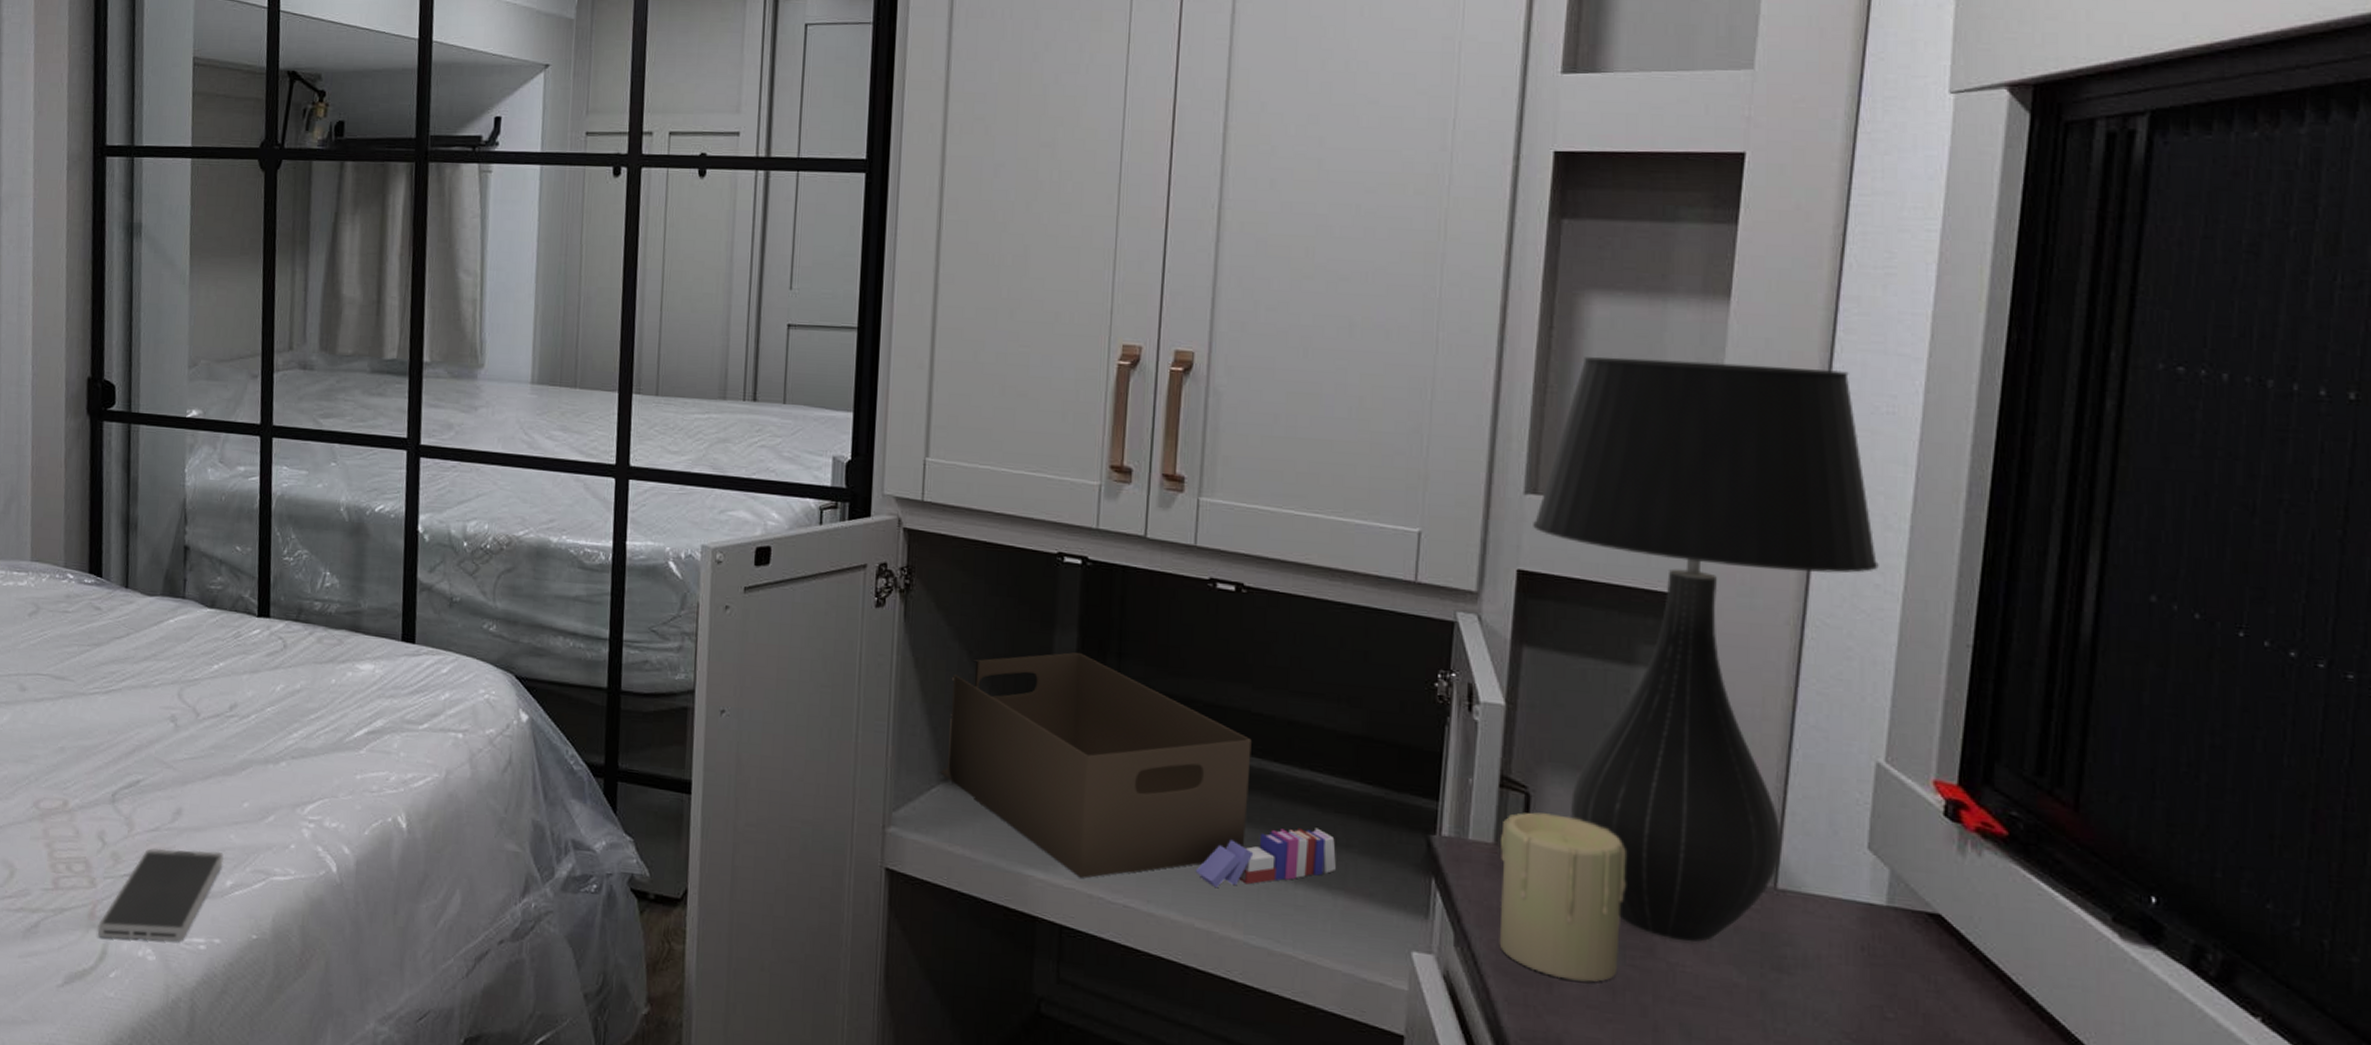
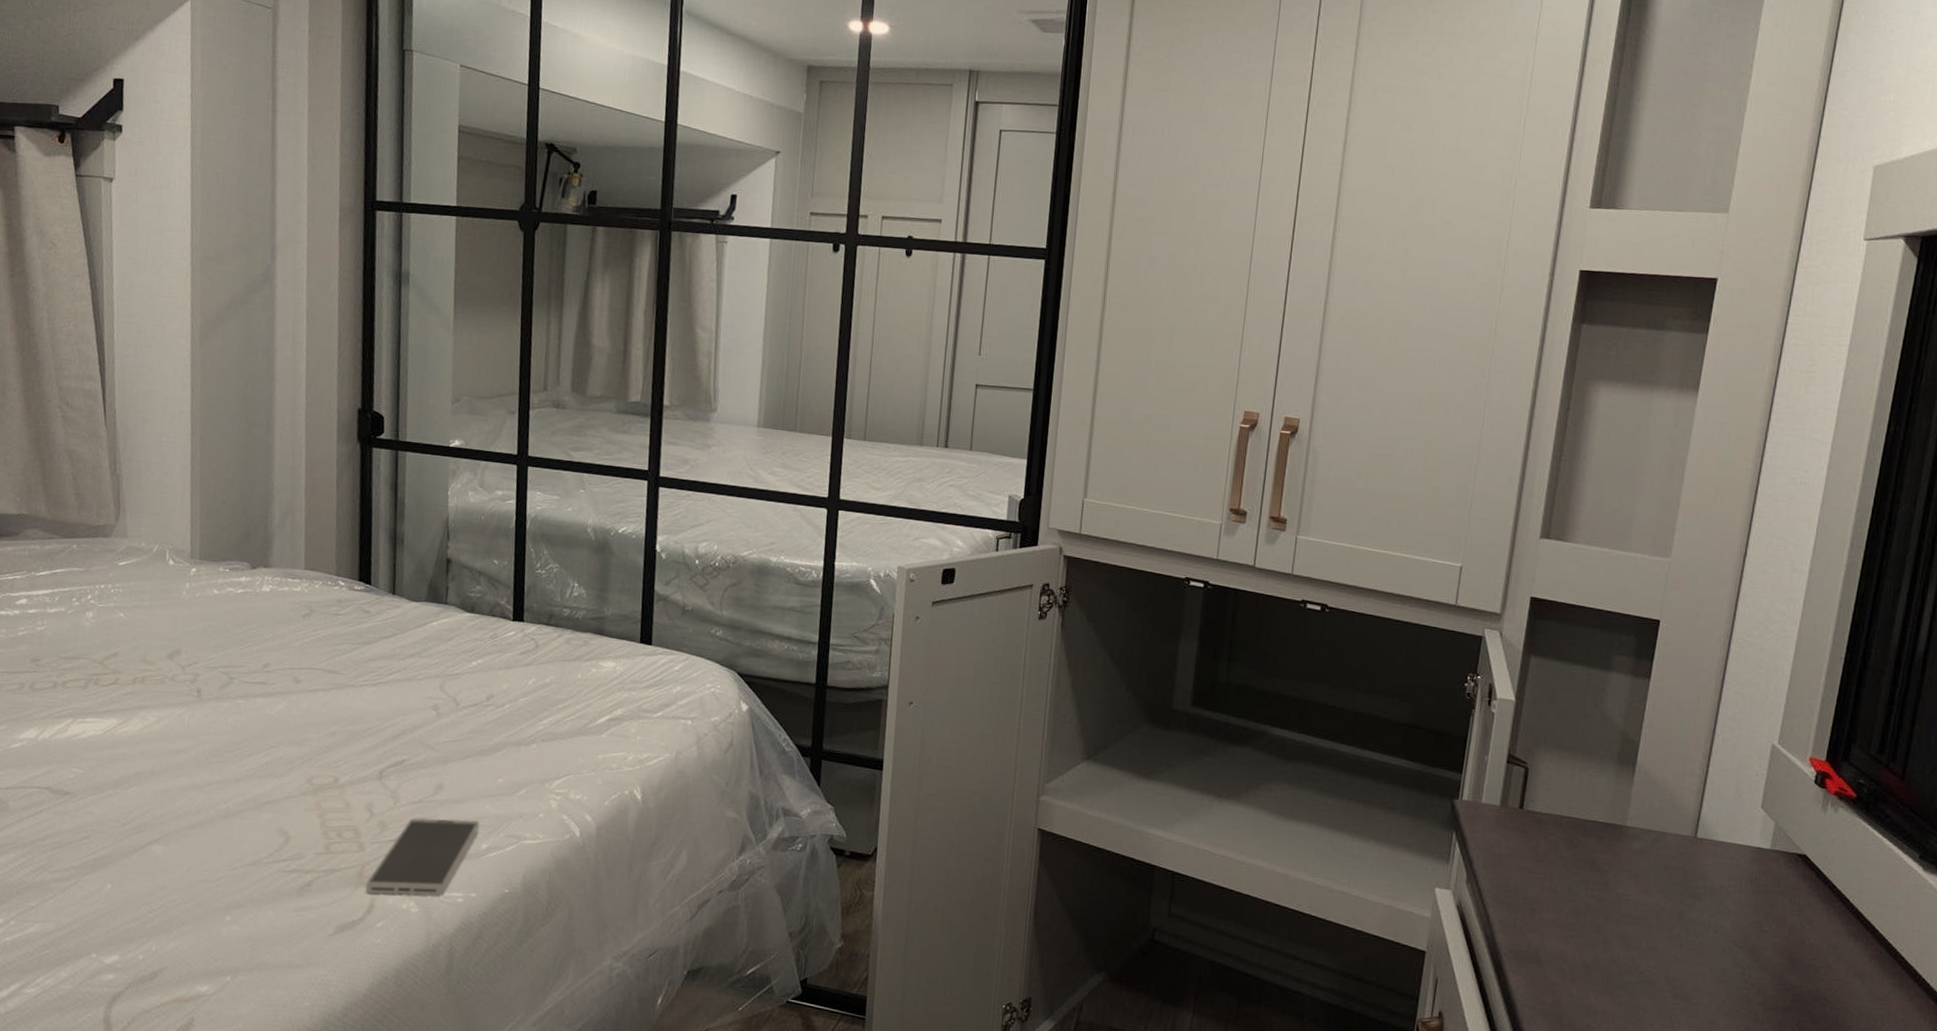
storage basket: present [939,652,1252,879] -> none [1084,657,1327,835]
books: present [1195,827,1336,889] -> none [1278,794,1384,842]
candle: present [1499,812,1626,982] -> none [1498,782,1594,909]
table lamp: present [1533,356,1879,942] -> none [1544,433,1786,878]

